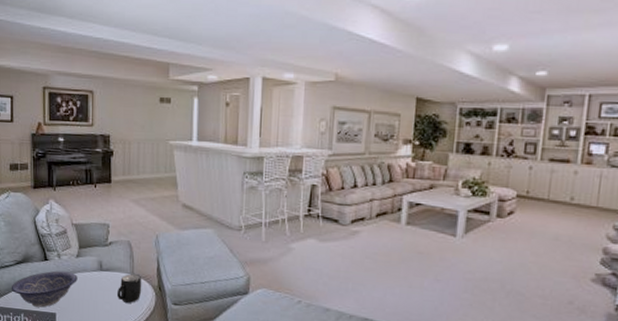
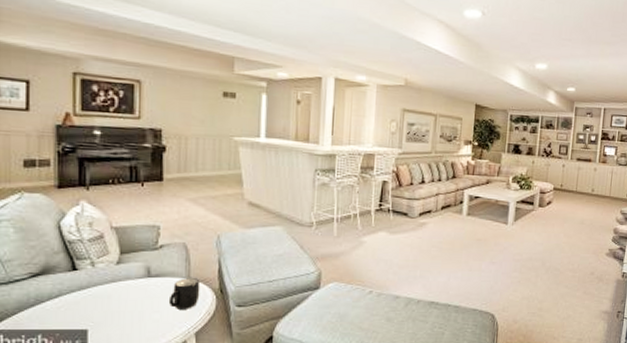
decorative bowl: present [11,270,78,308] -> none [23,281,118,325]

